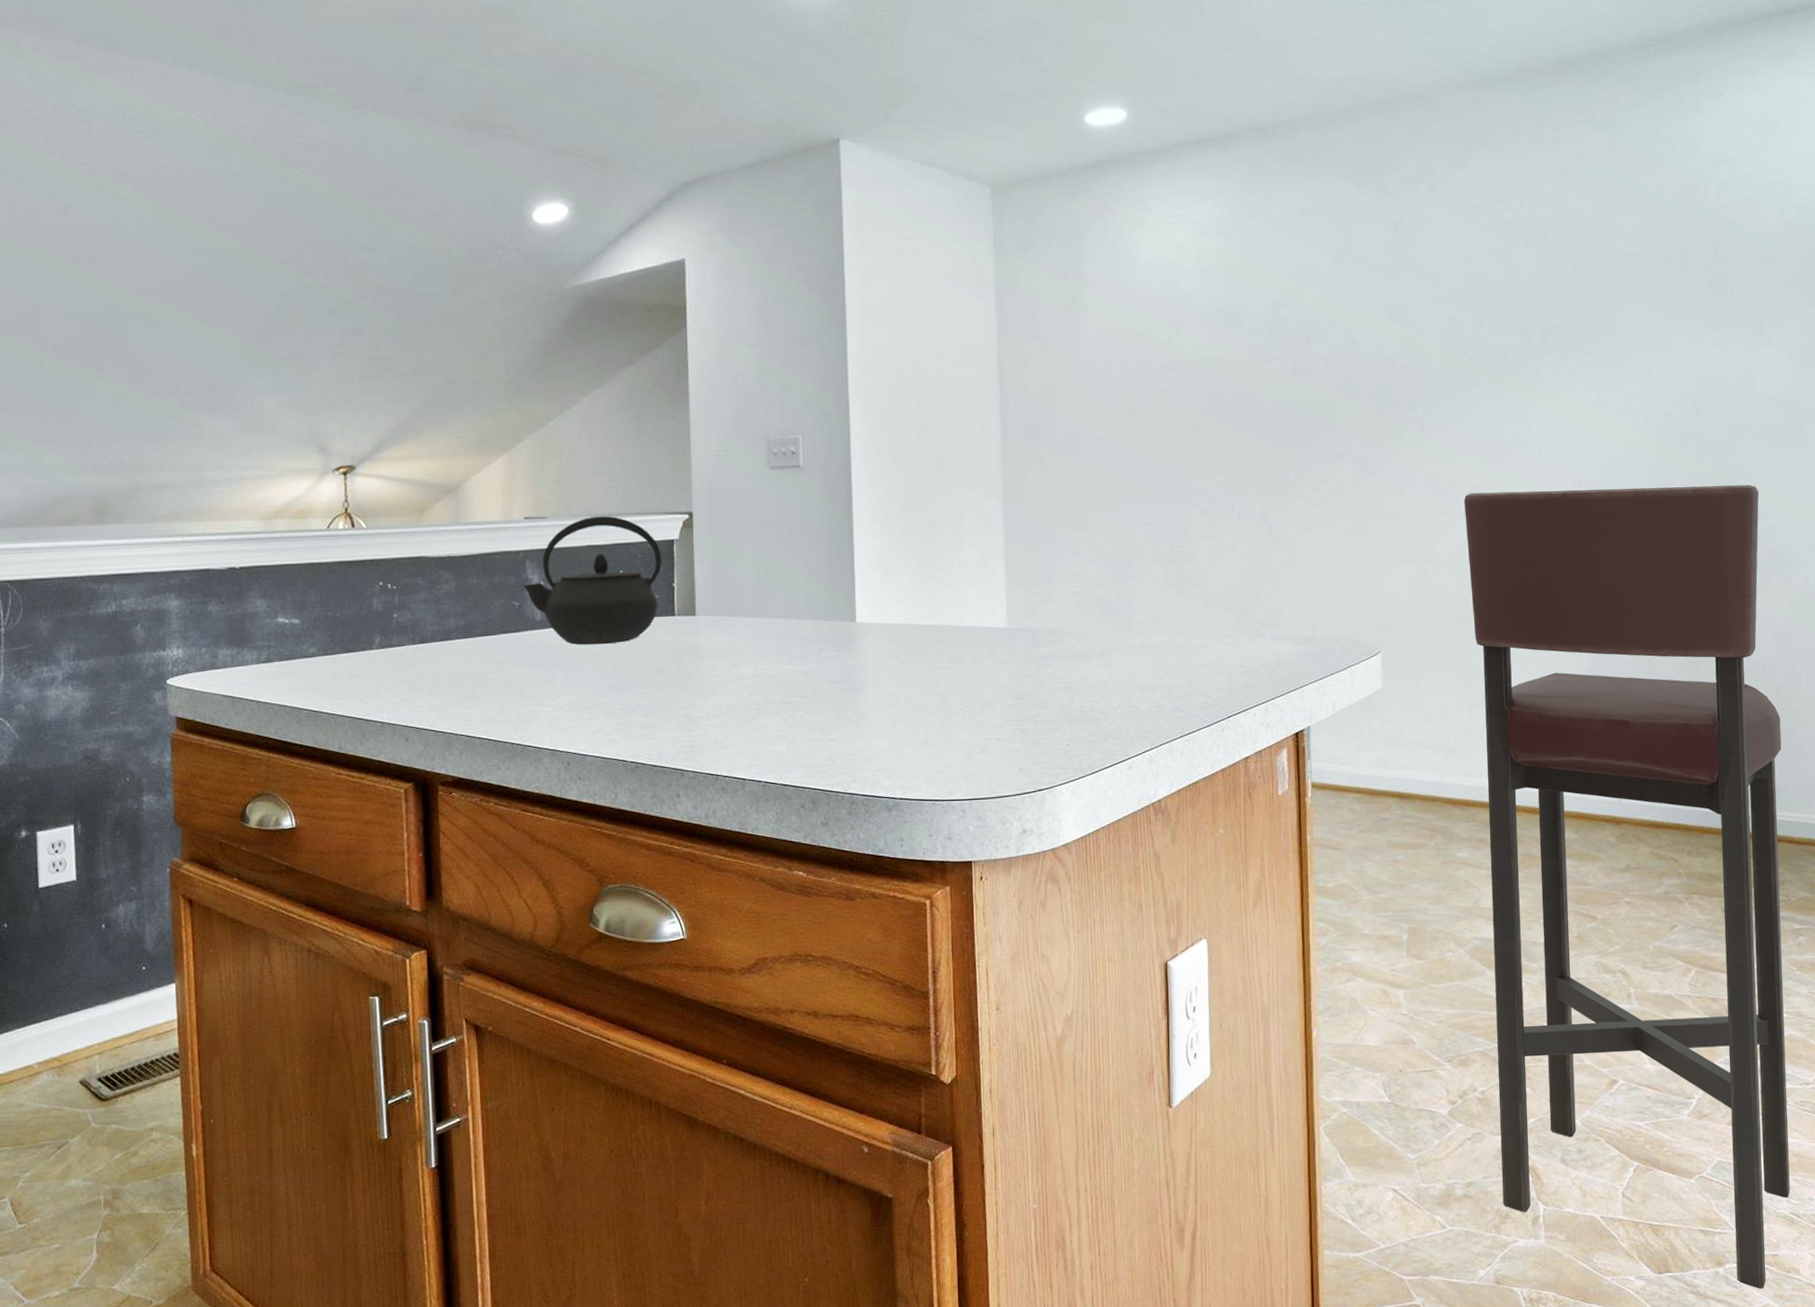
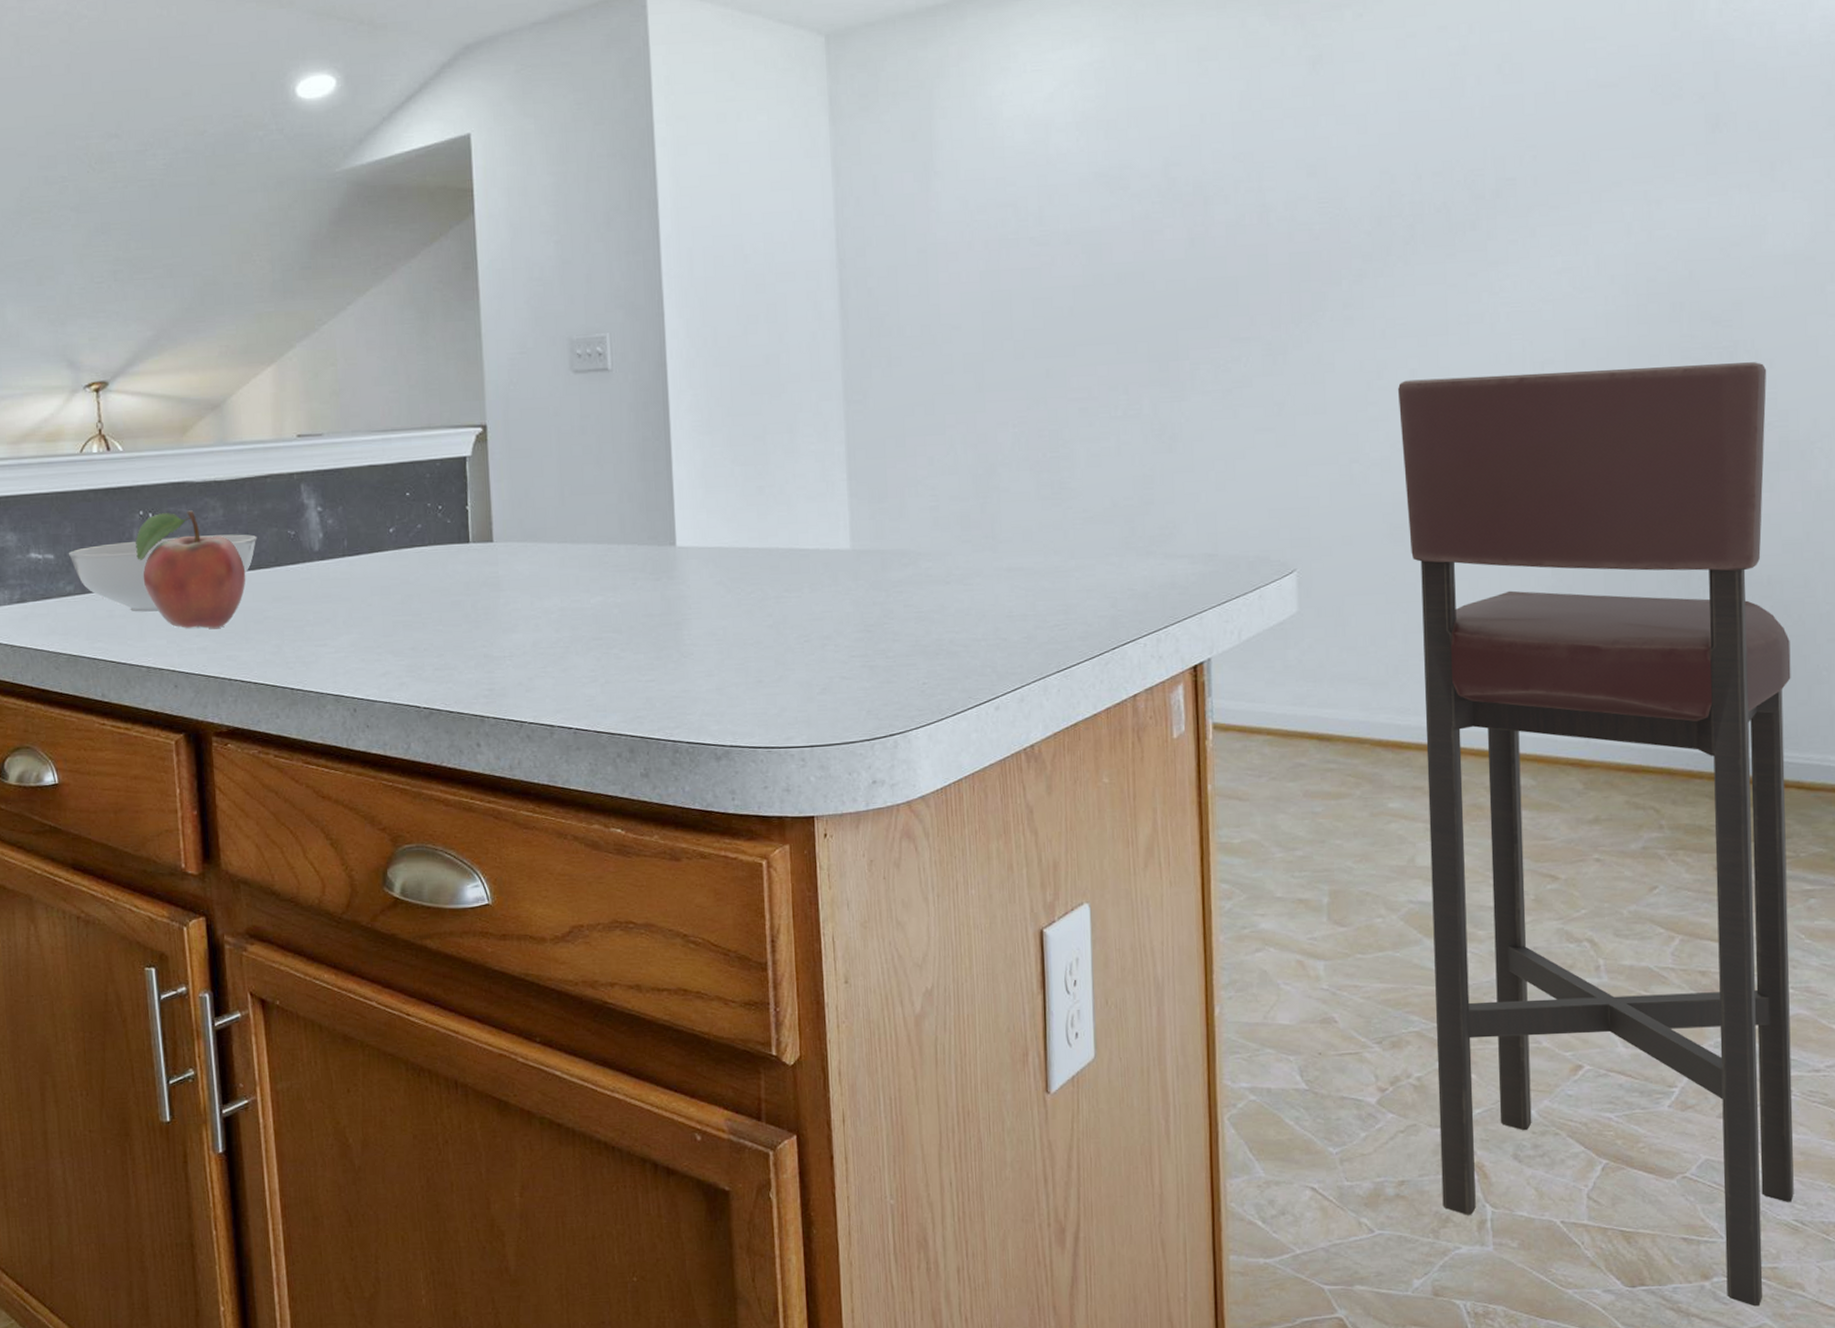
bowl: none [312,604,485,673] -> present [68,534,257,612]
fruit: none [374,582,474,689] -> present [135,510,246,629]
kettle: present [524,516,661,645] -> none [299,431,453,578]

